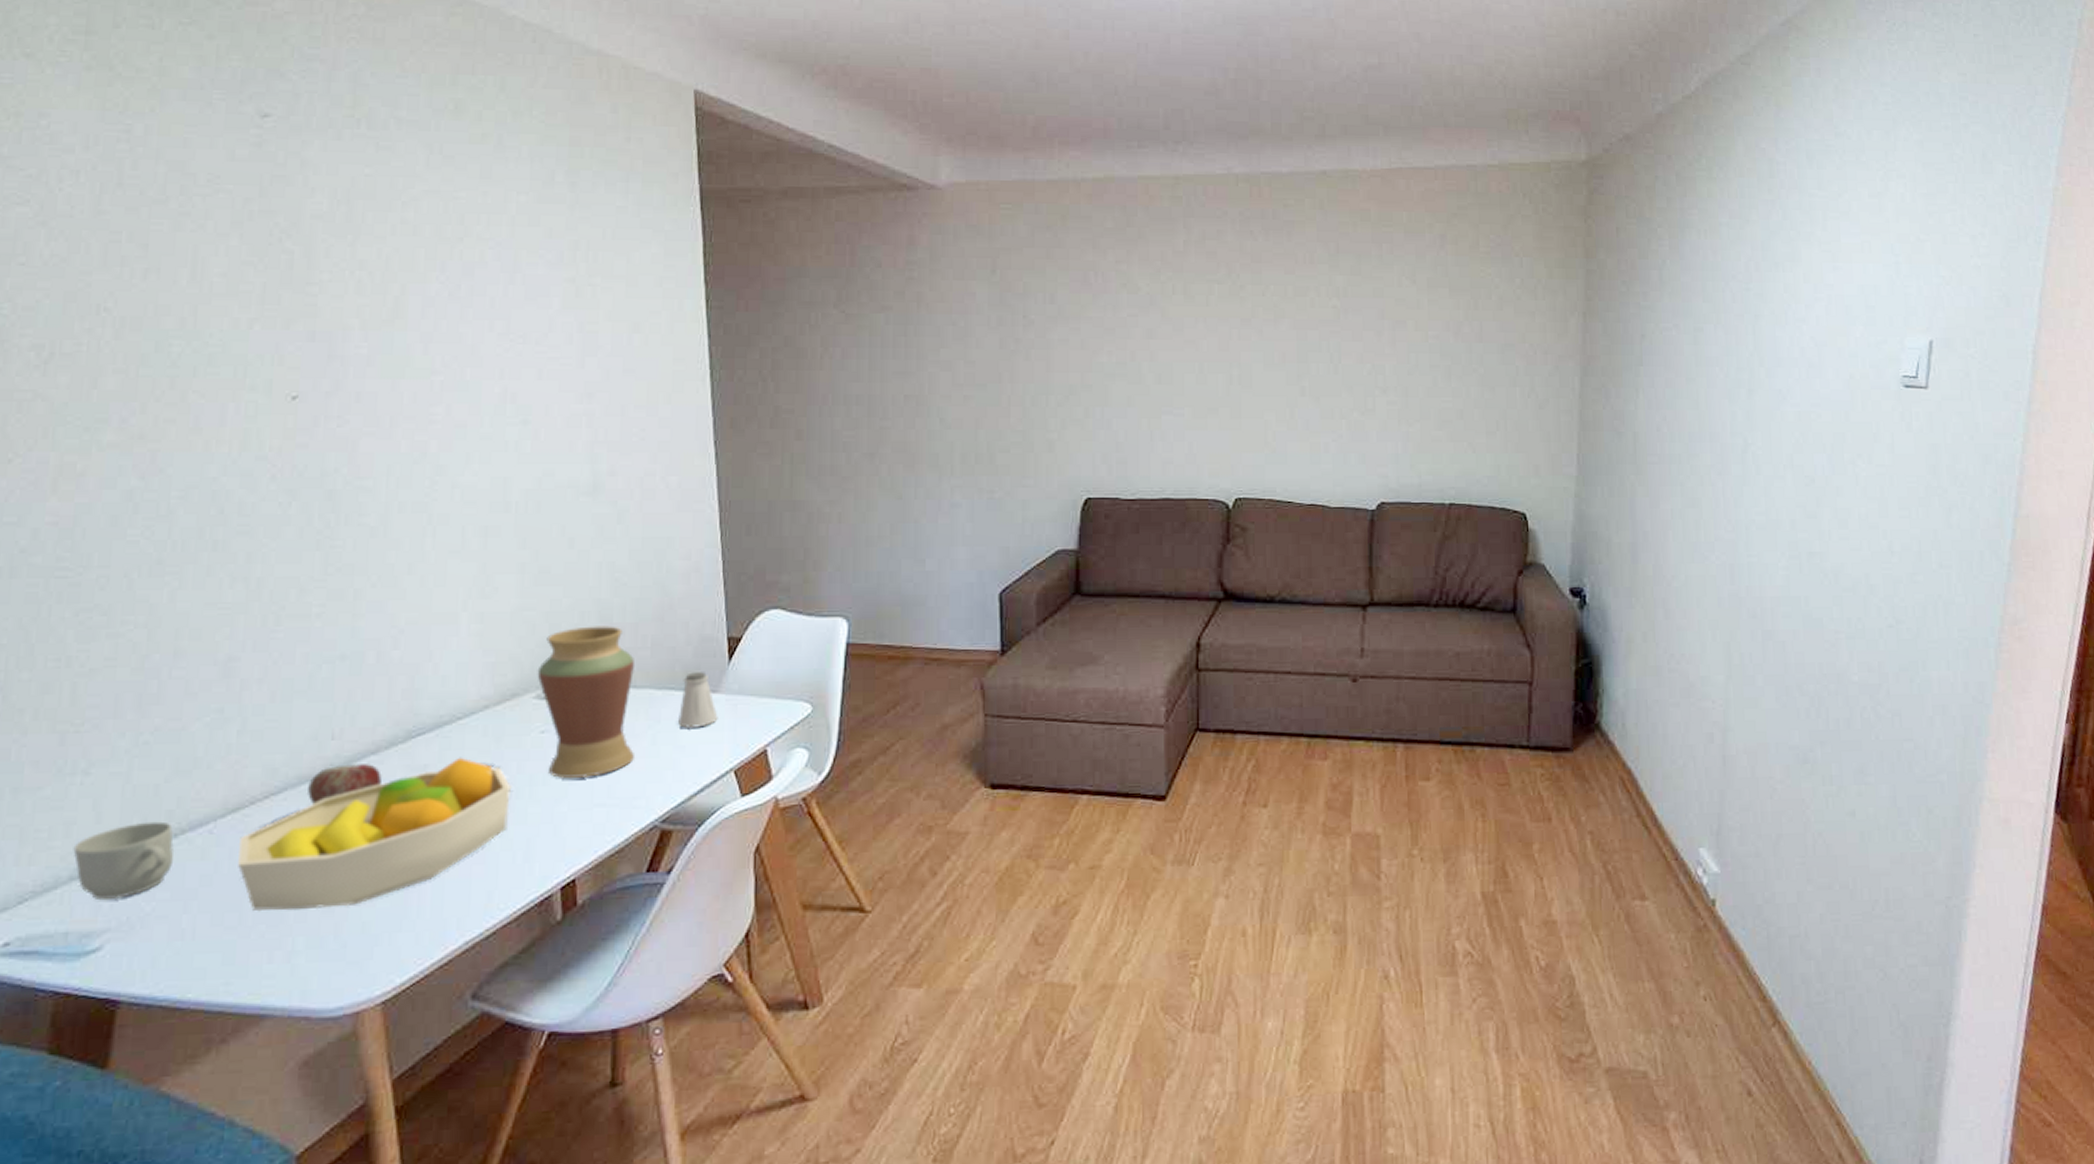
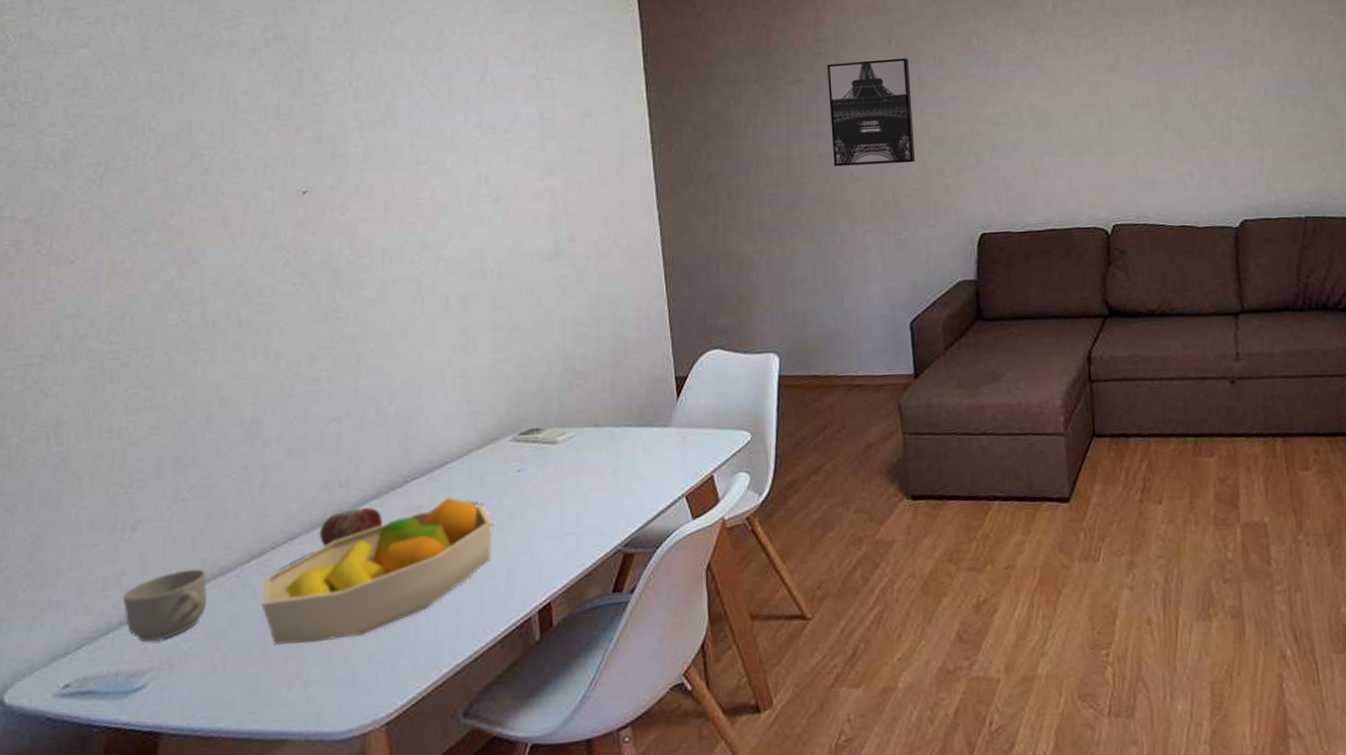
vase: present [537,626,636,778] -> none [512,373,600,511]
saltshaker: present [678,672,718,728] -> none [635,409,670,460]
wall art: none [919,291,1015,412] -> present [827,58,915,167]

